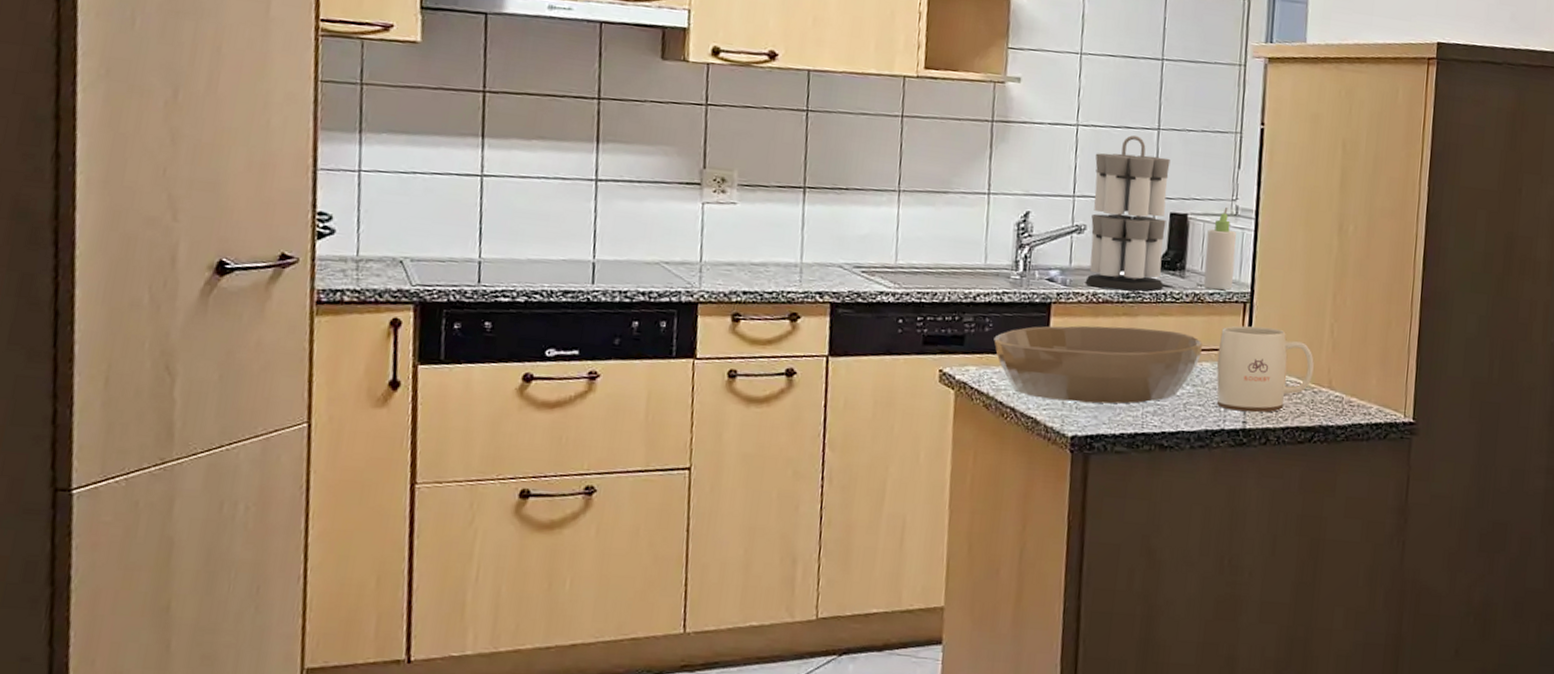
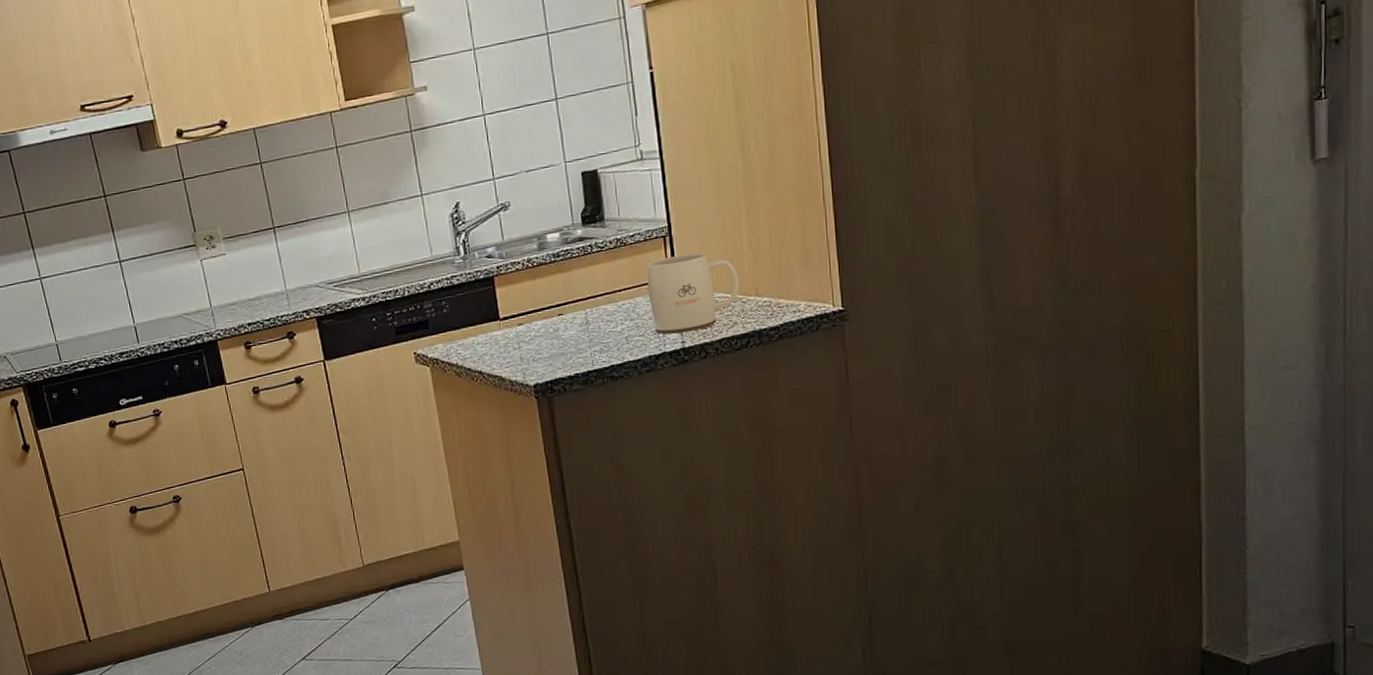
bowl: present [993,325,1202,404] -> none [452,276,633,359]
spice rack: present [1085,135,1171,292] -> none [505,110,588,254]
bottle: present [1203,208,1237,291] -> none [618,155,651,232]

